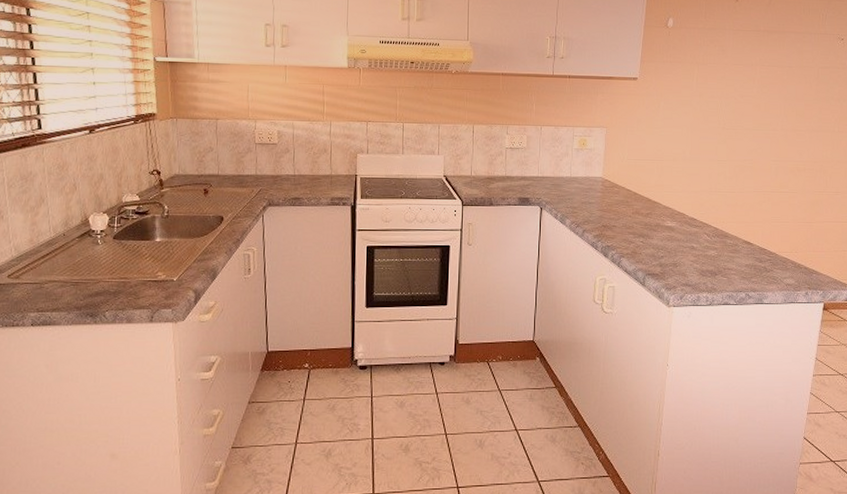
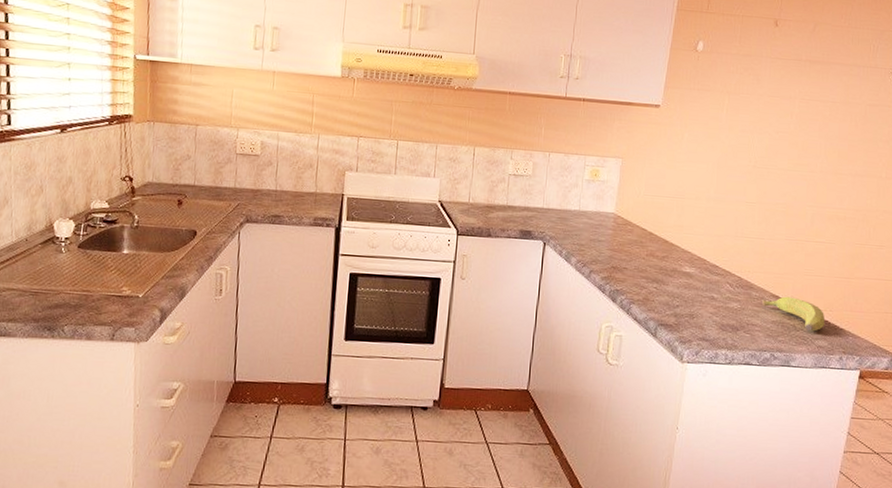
banana: none [736,242,791,272] -> present [762,296,824,332]

